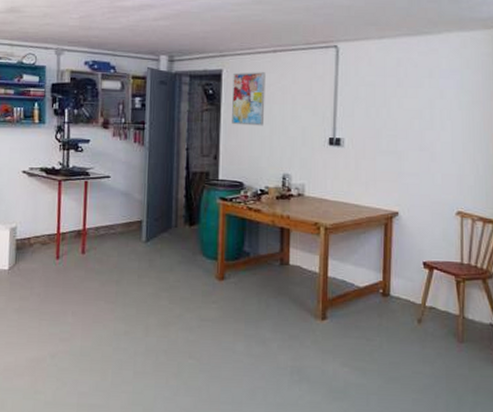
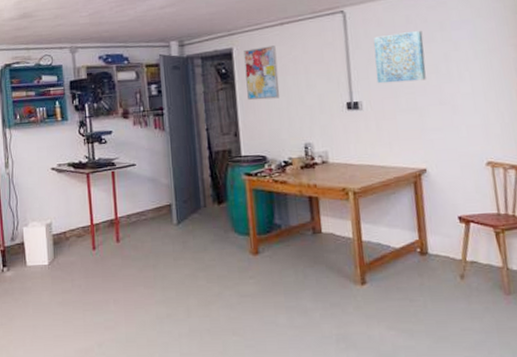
wall art: none [361,74,411,125] -> present [373,30,426,84]

